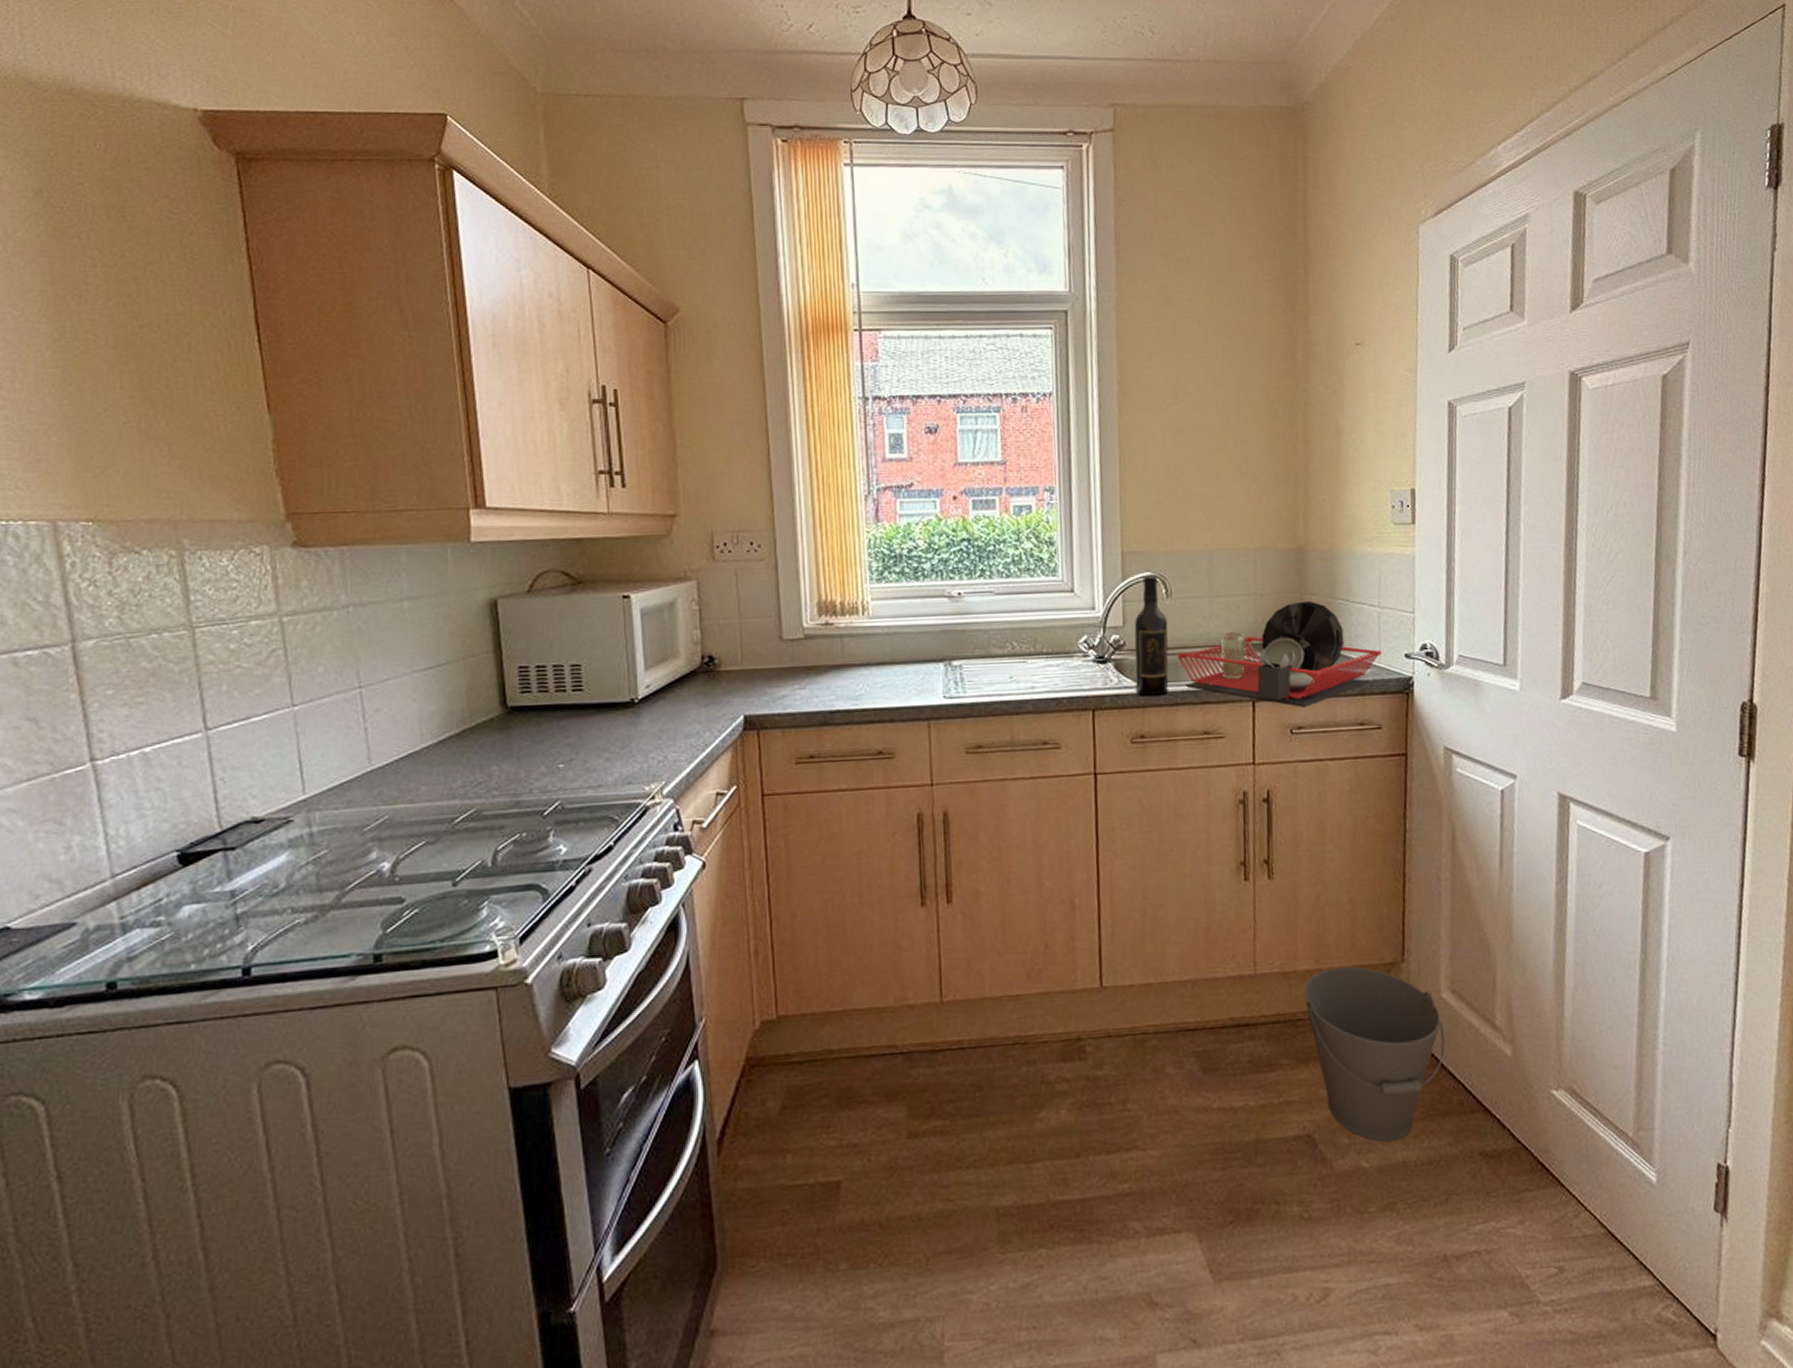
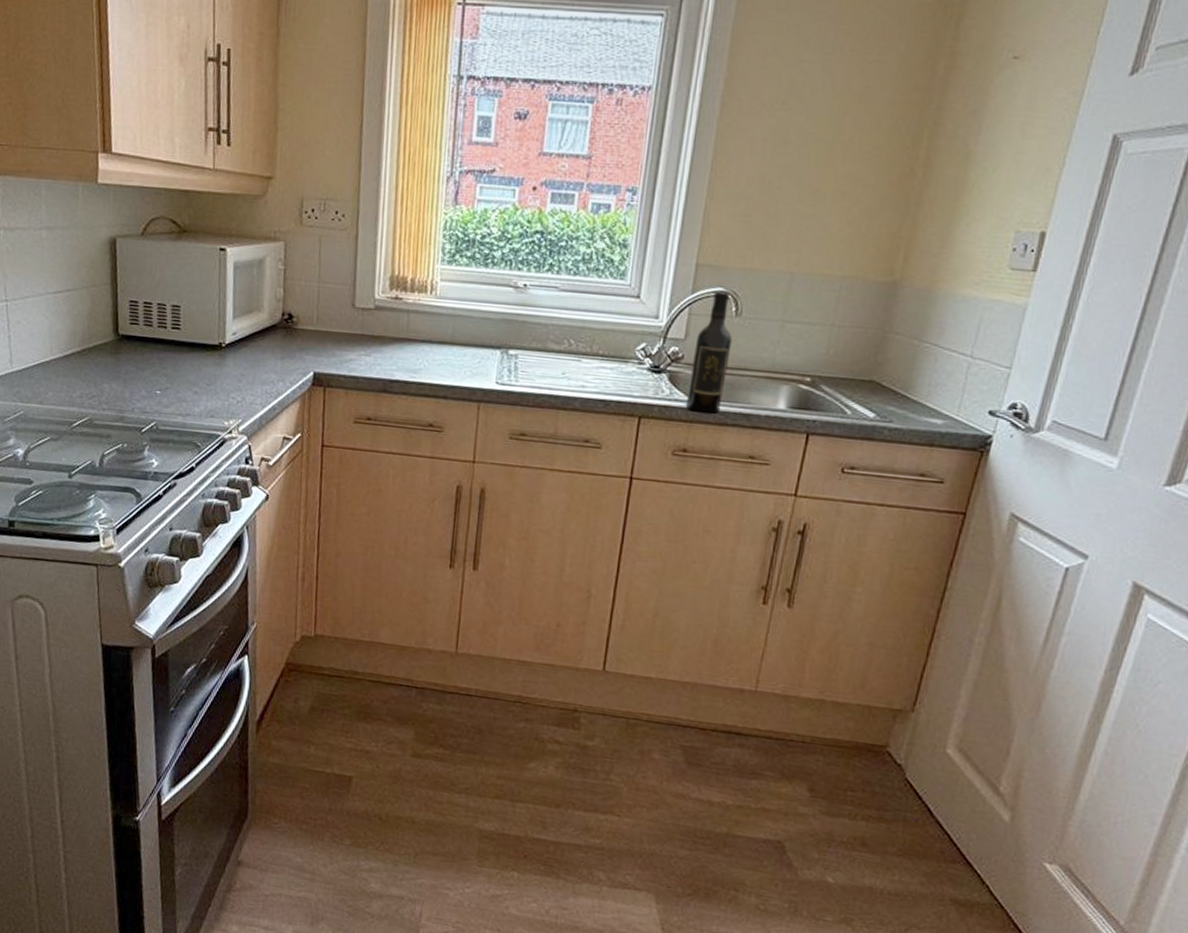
dish rack: present [1177,600,1382,708] -> none [735,339,963,449]
bucket: present [1304,966,1446,1142] -> none [801,701,942,868]

